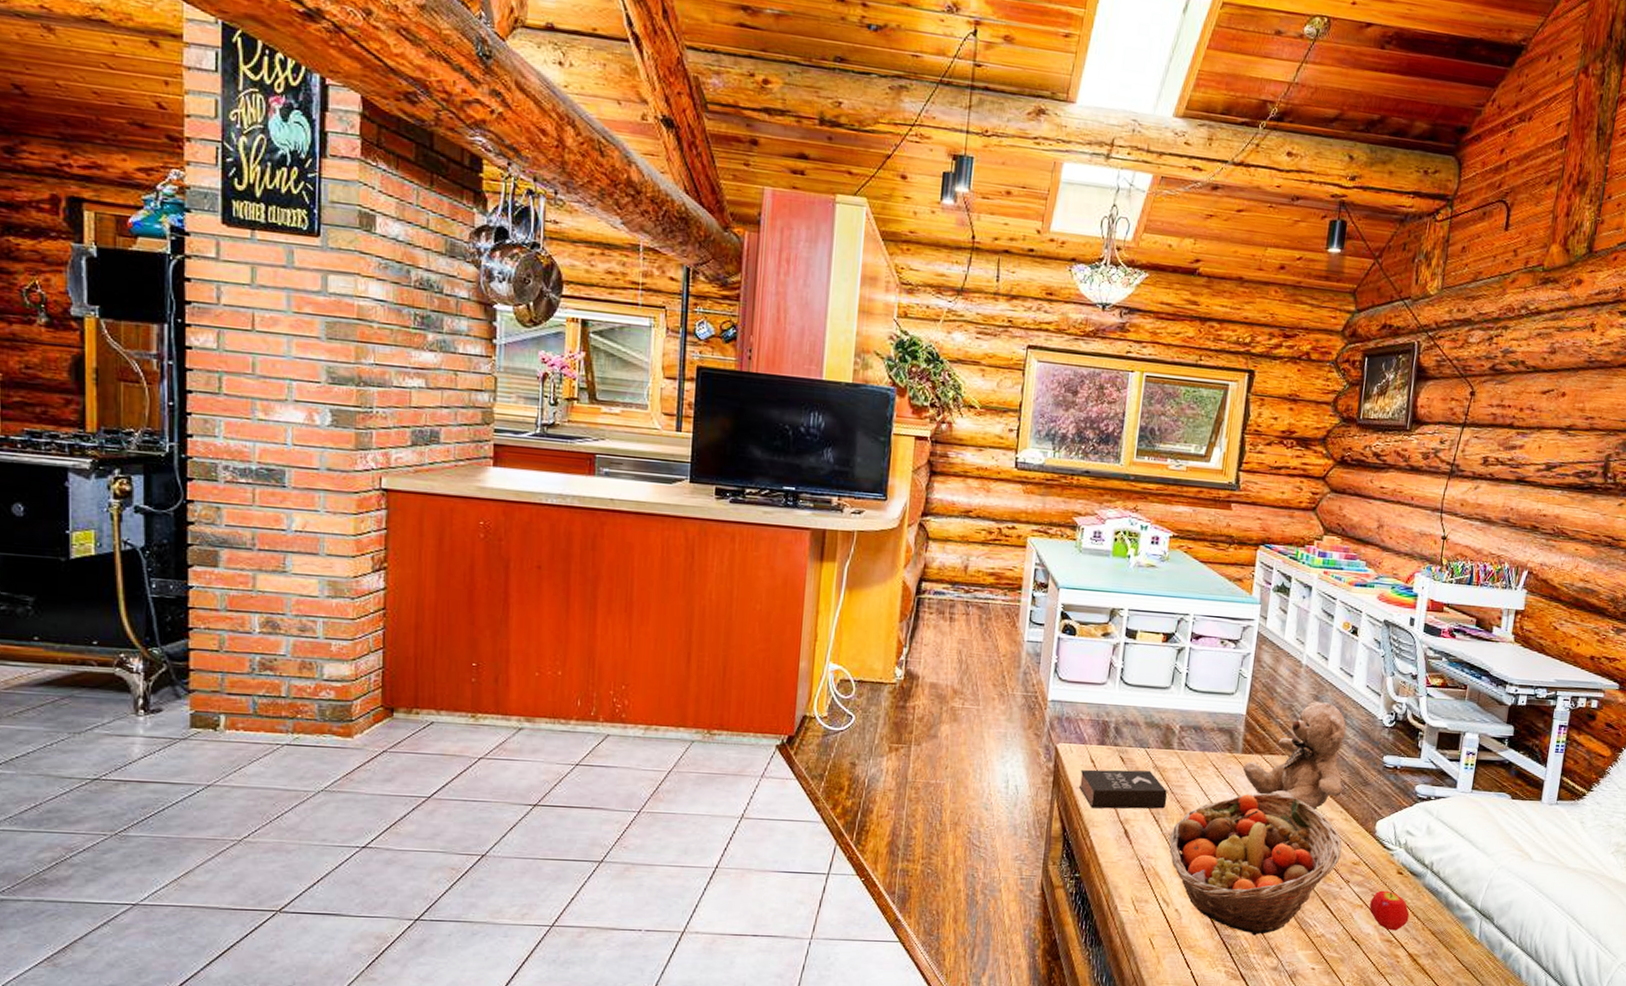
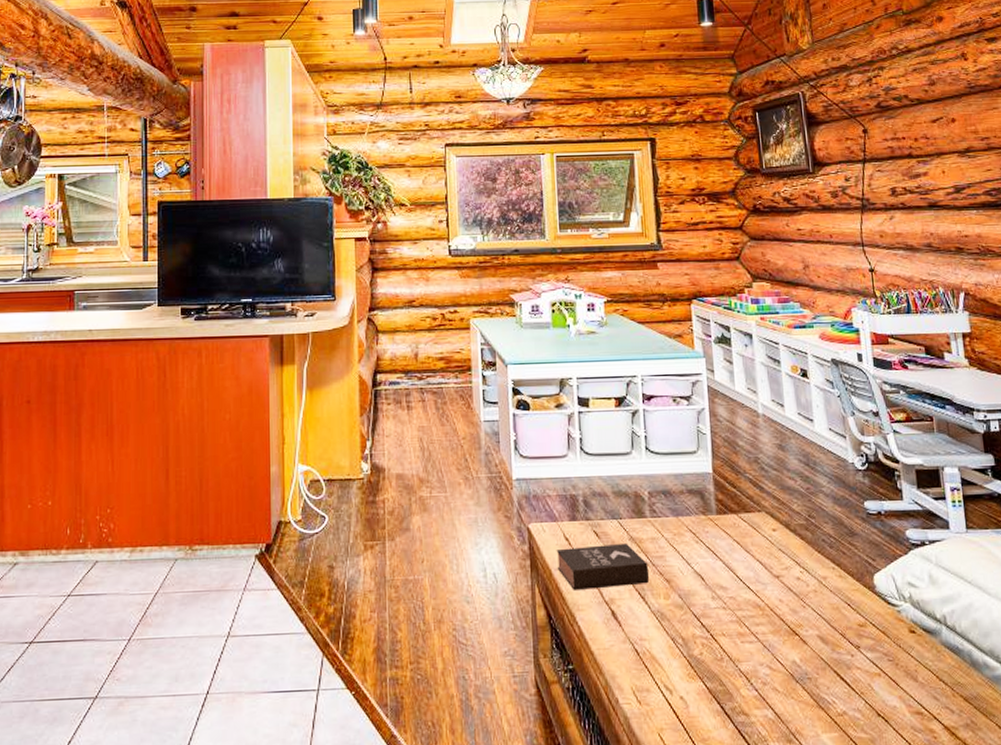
fruit basket: present [1169,792,1342,936] -> none [659,554,844,720]
teddy bear: present [1242,701,1346,811] -> none [720,450,829,570]
fruit: present [1369,890,1410,931] -> none [888,653,935,701]

